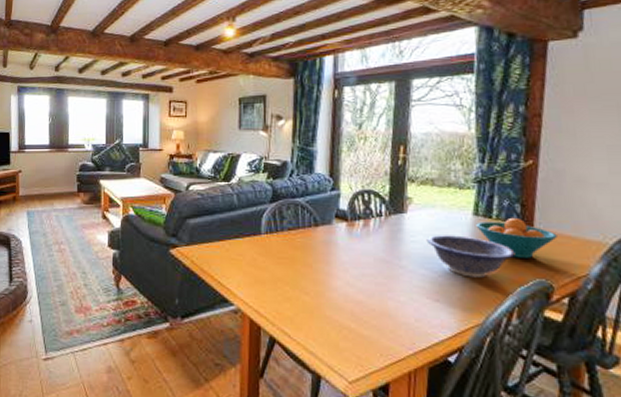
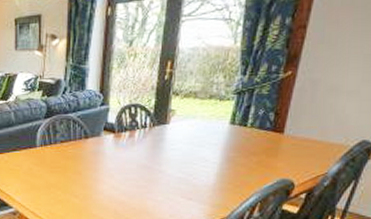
decorative bowl: present [426,235,515,278] -> none [185,142,264,179]
fruit bowl: present [476,217,557,258] -> none [232,125,304,161]

